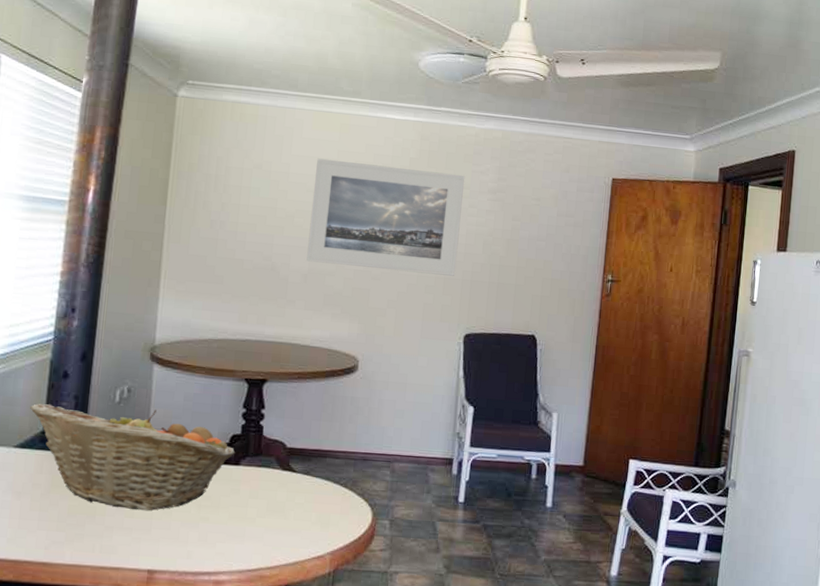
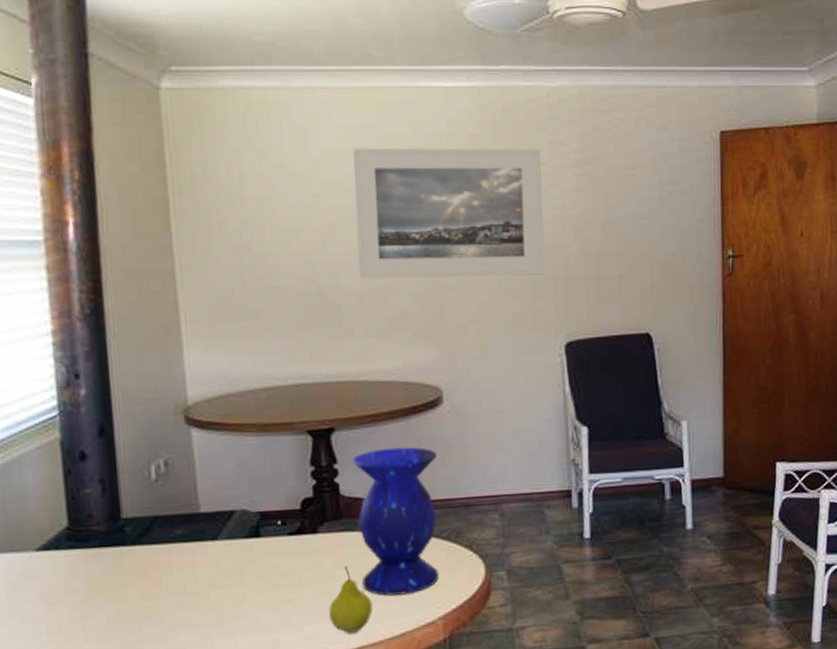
fruit basket: present [29,403,236,511] -> none [44,482,311,603]
fruit: none [237,497,275,556] -> present [329,566,373,634]
vase: none [269,402,347,528] -> present [352,447,439,596]

